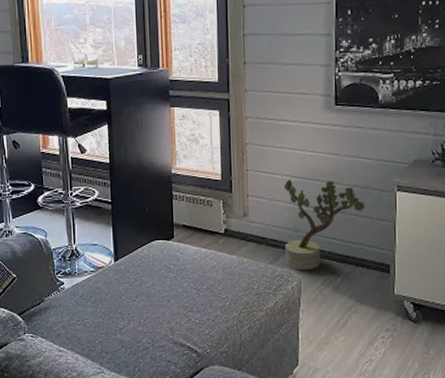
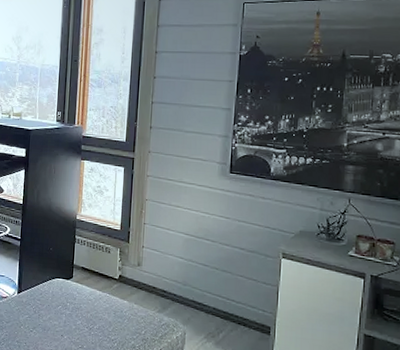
potted plant: present [284,179,365,271] -> none [172,236,251,323]

